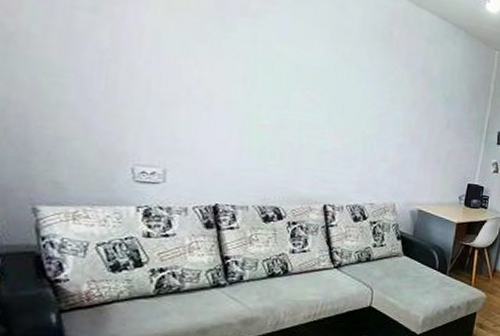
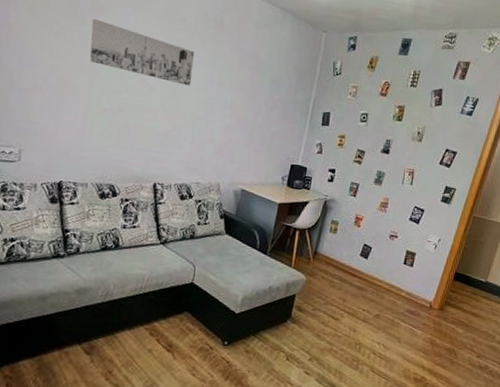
wall art: none [242,24,363,102] -> present [90,18,195,86]

